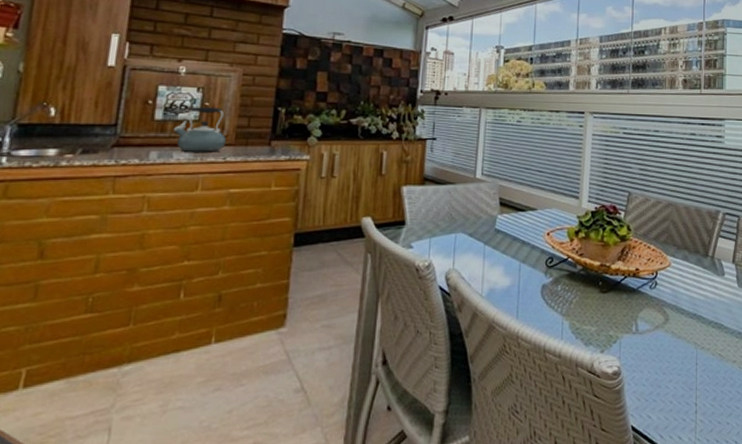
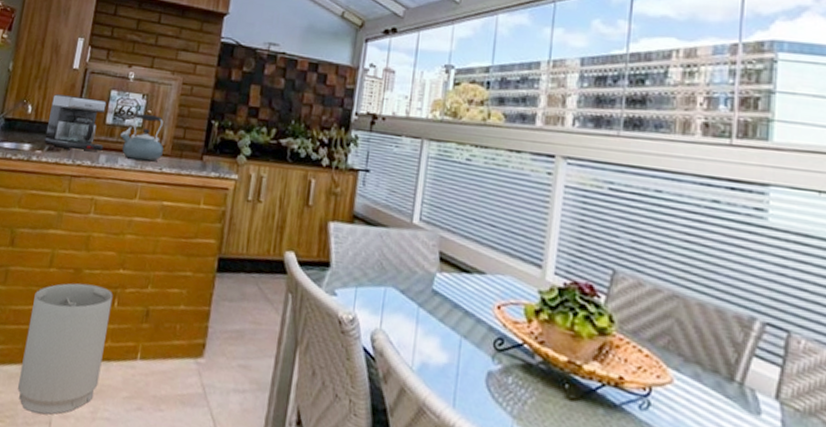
trash can: none [63,282,178,424] -> present [18,283,113,415]
coffee maker: none [75,94,154,150] -> present [44,94,107,152]

